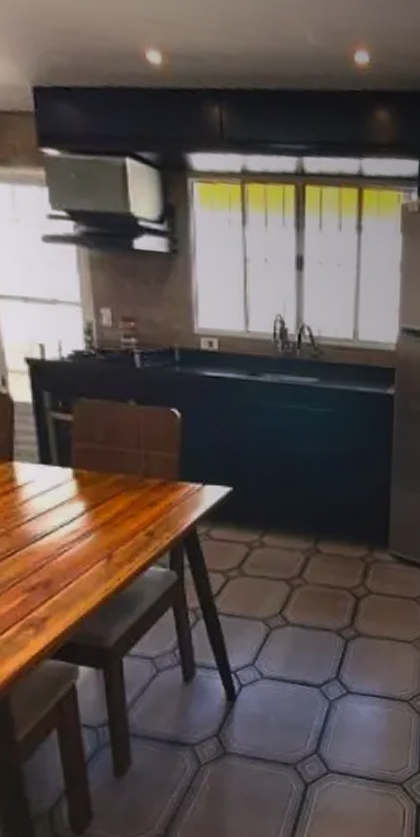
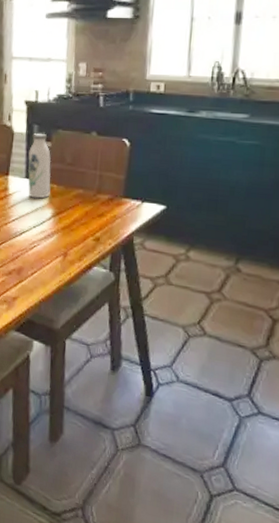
water bottle: none [40,402,79,489] -> present [28,133,52,199]

